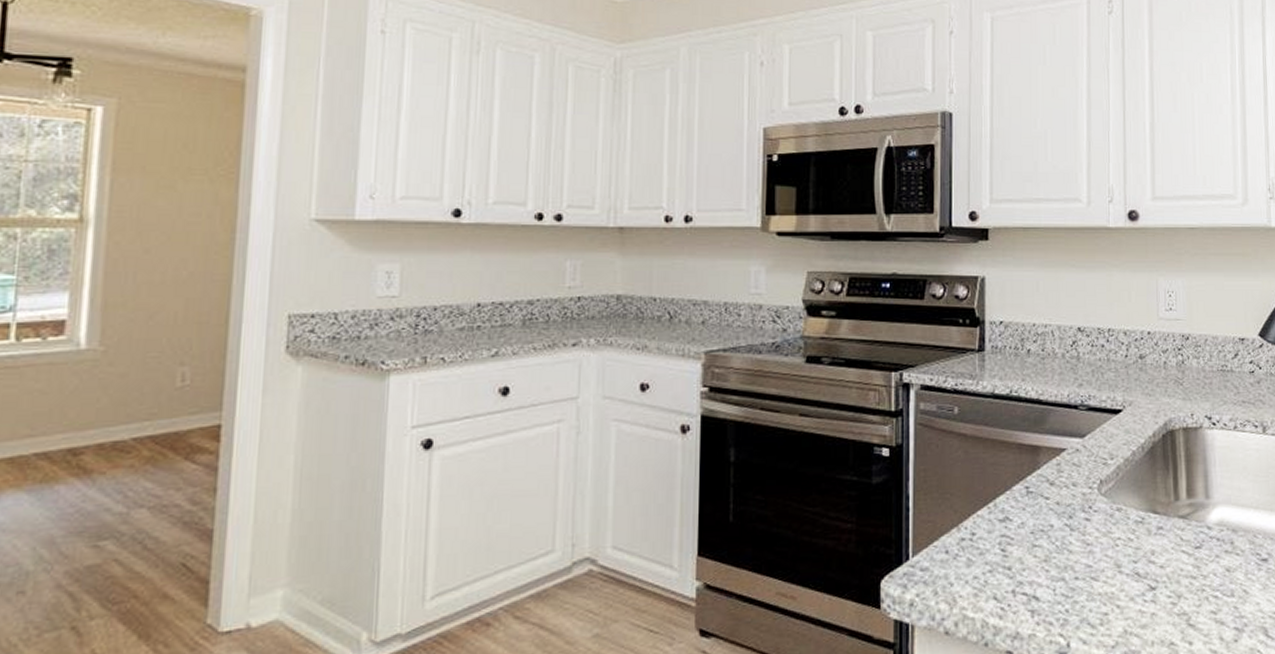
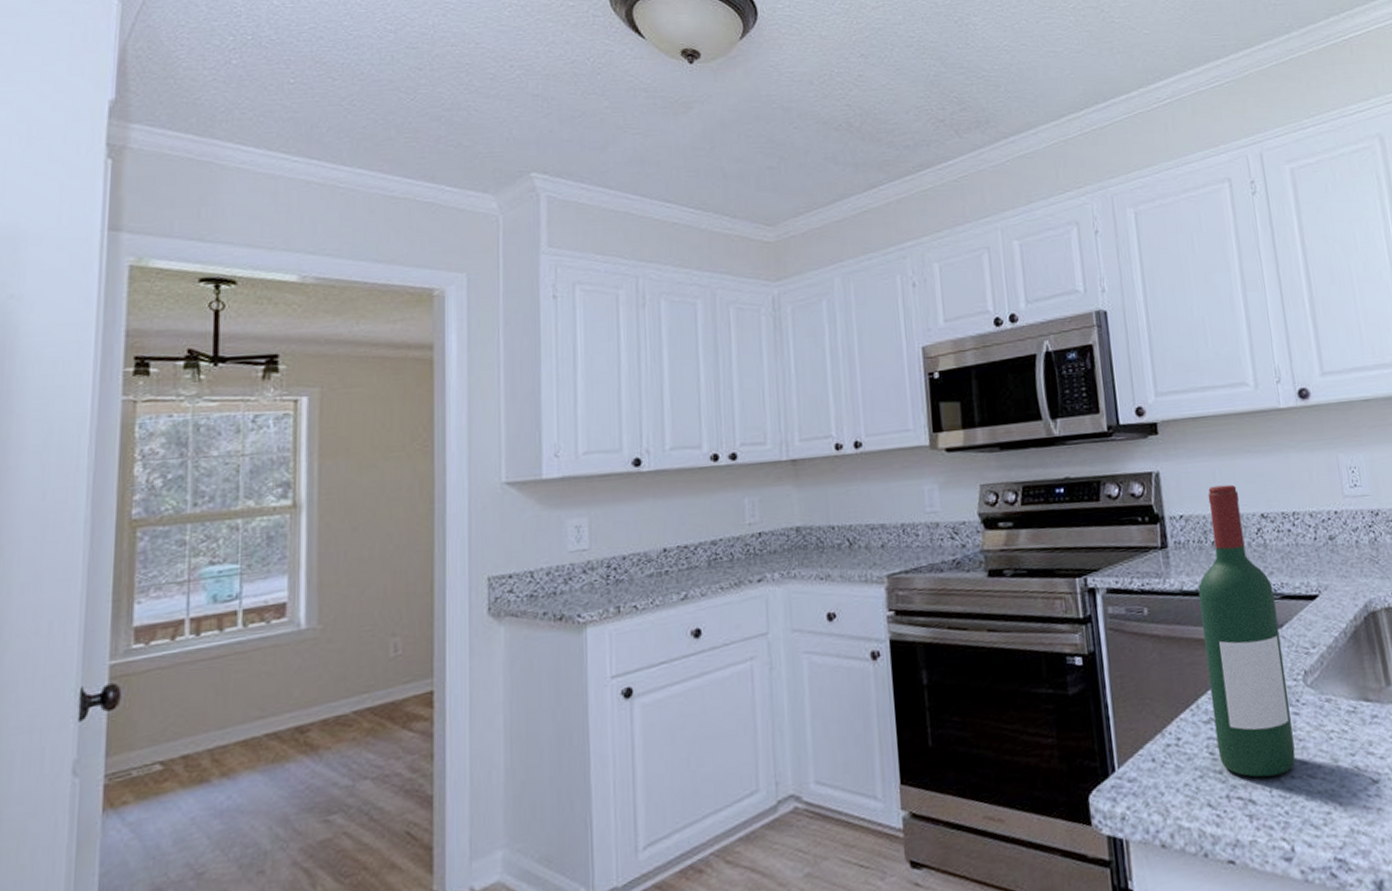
wine bottle: none [1008,296,1083,576] -> present [1198,484,1296,778]

